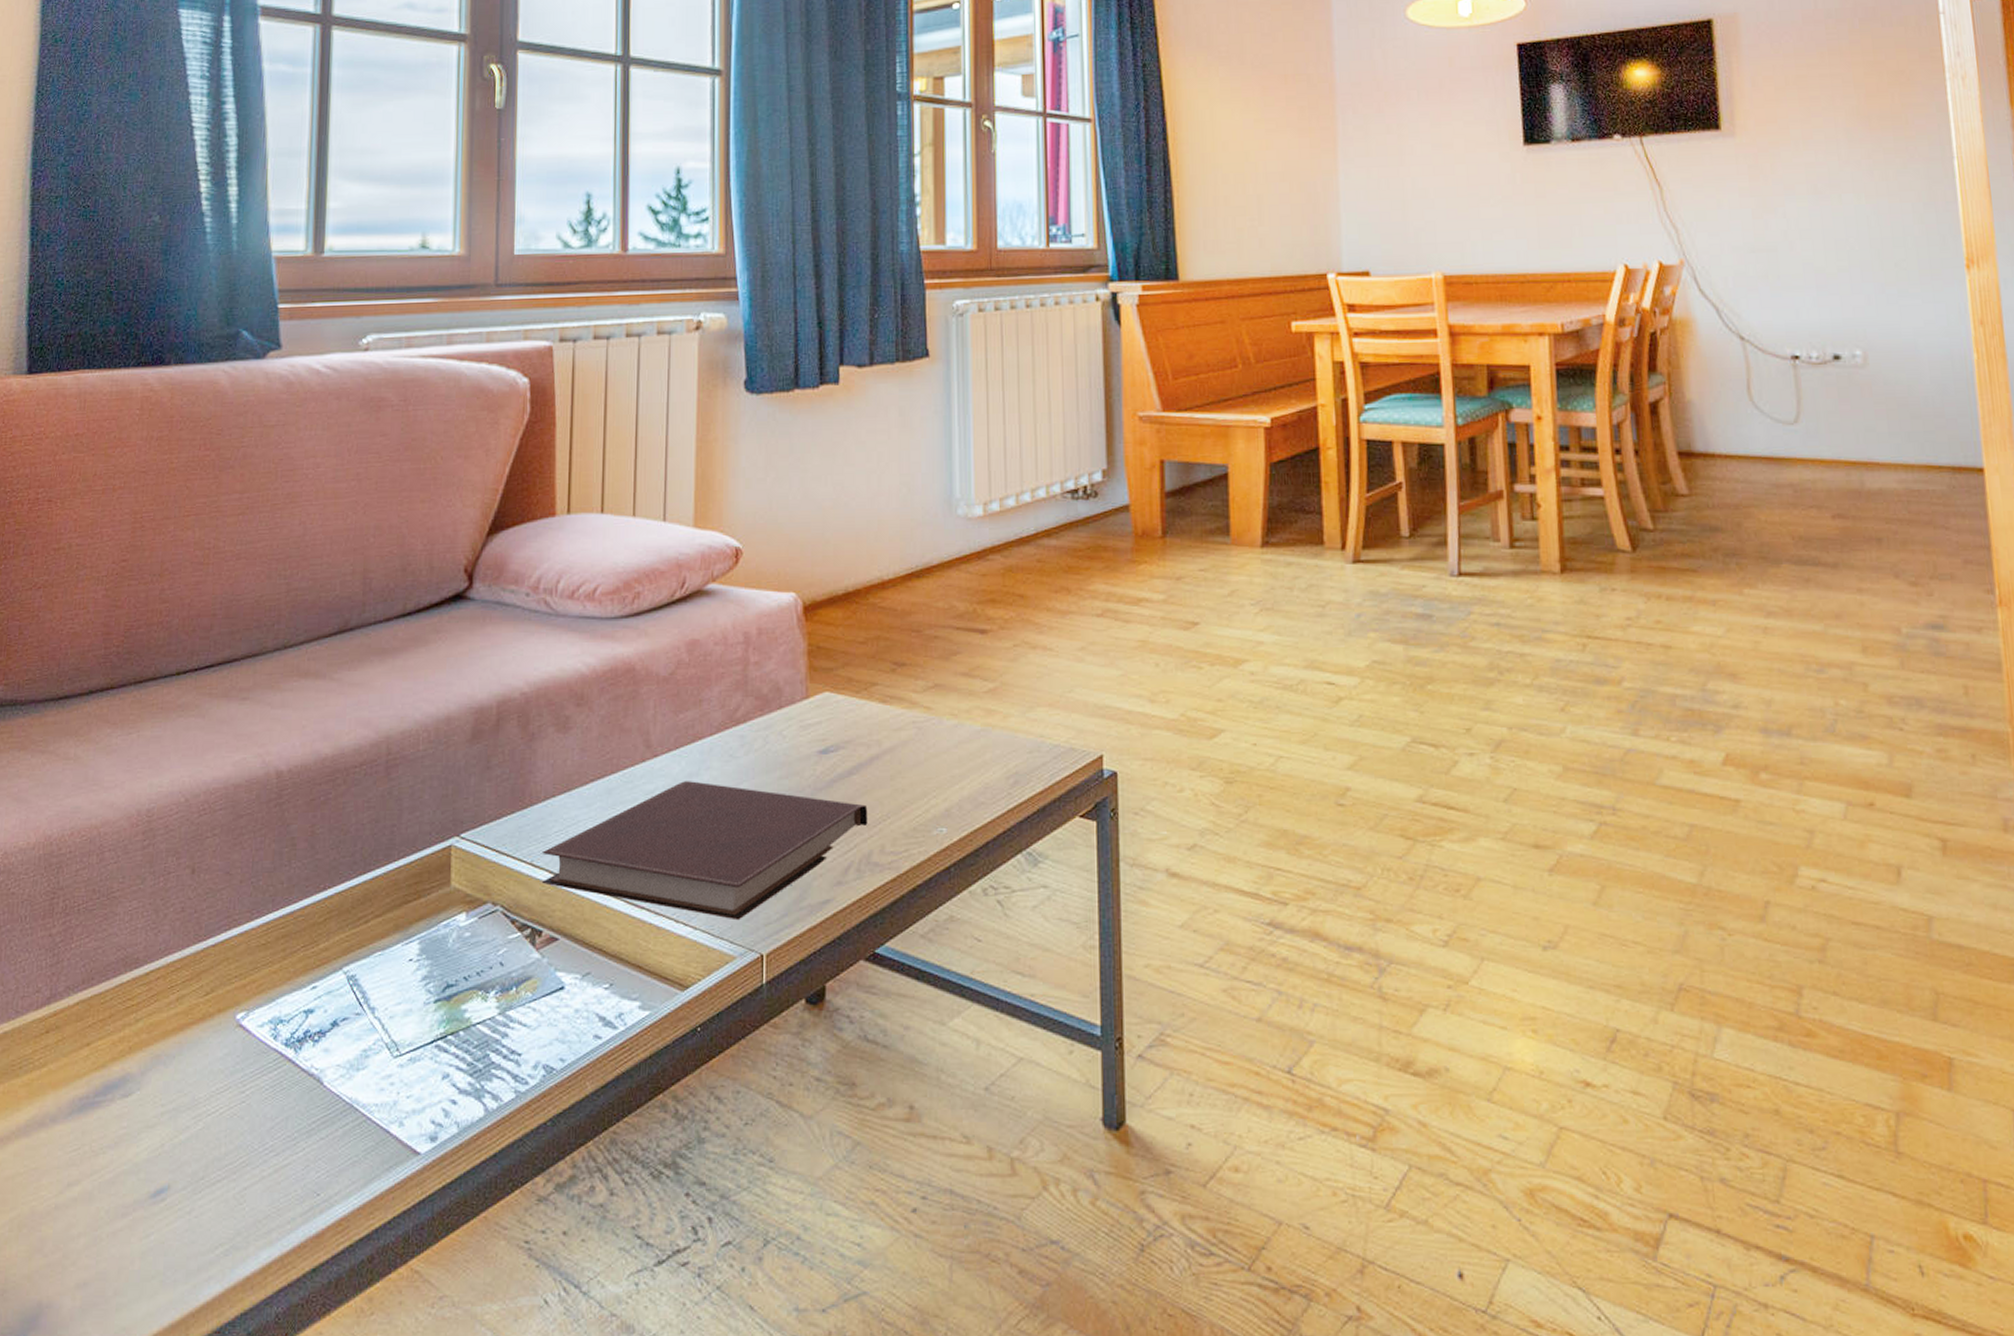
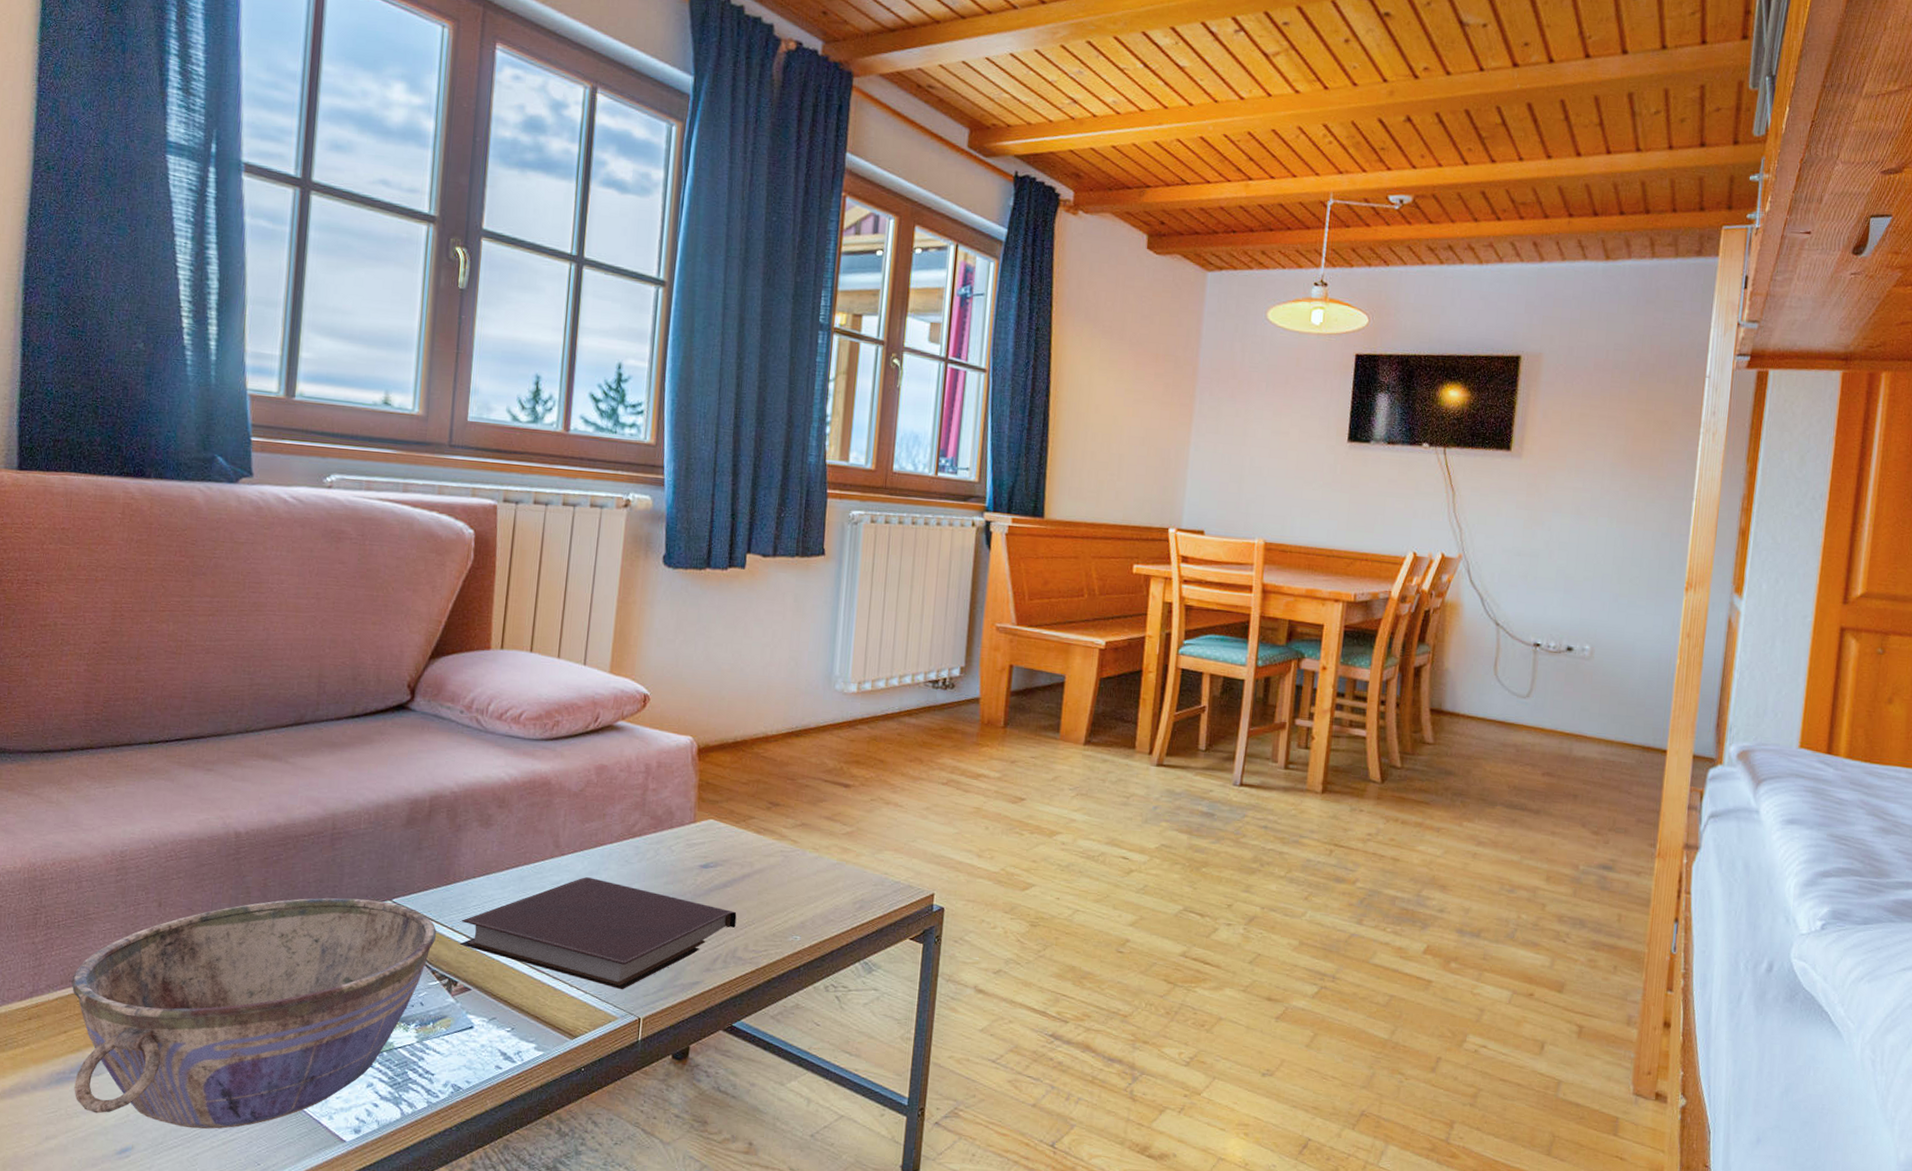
bowl: none [93,838,513,1155] -> present [70,897,436,1130]

